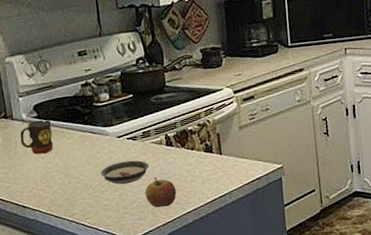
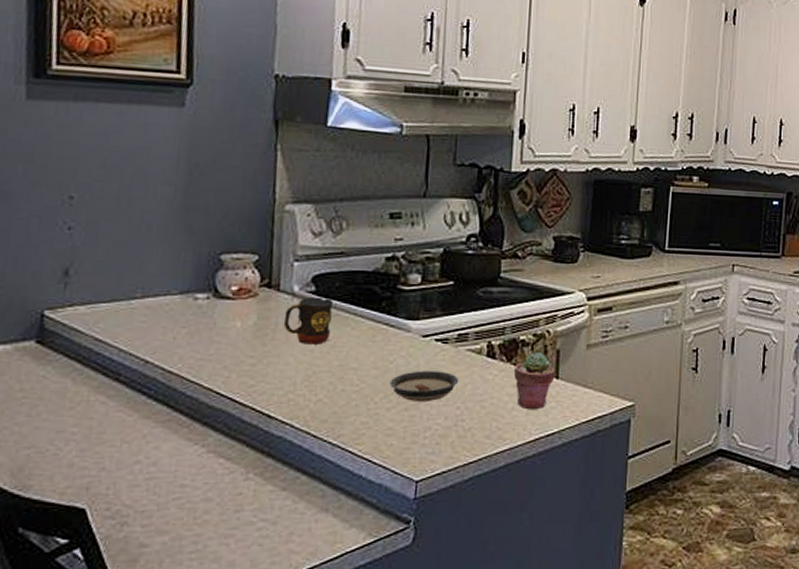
apple: present [145,177,177,208] -> none [446,398,490,441]
potted succulent: none [187,136,219,180] -> present [513,351,555,409]

